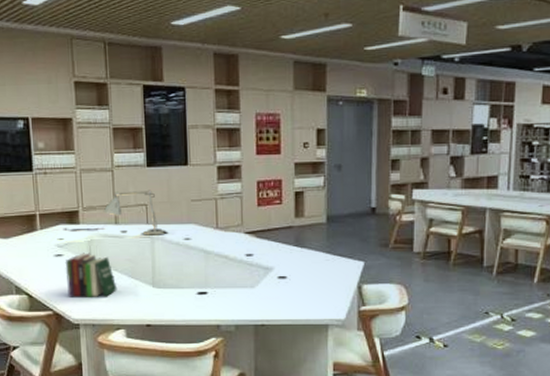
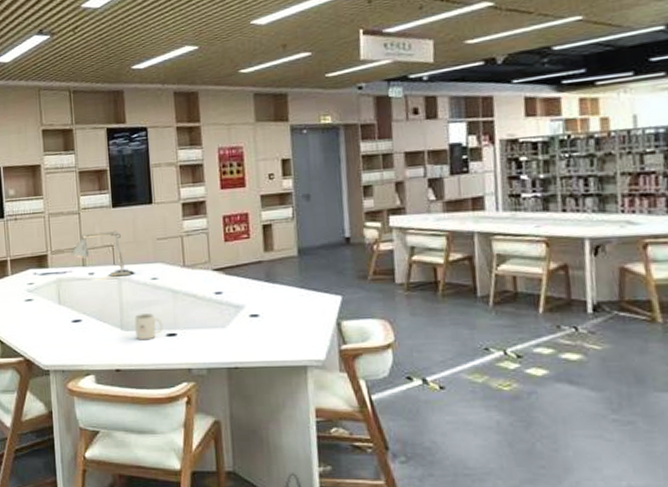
books: present [65,253,118,297] -> none [34,296,86,343]
mug: none [166,272,194,298] -> present [134,313,163,341]

